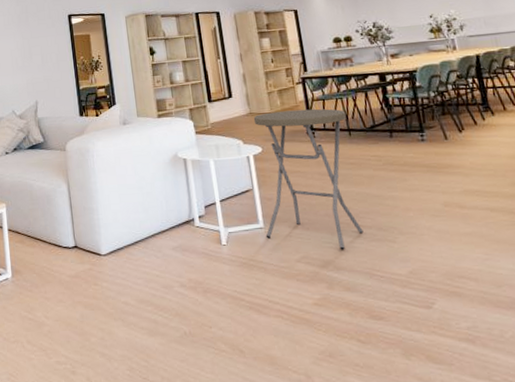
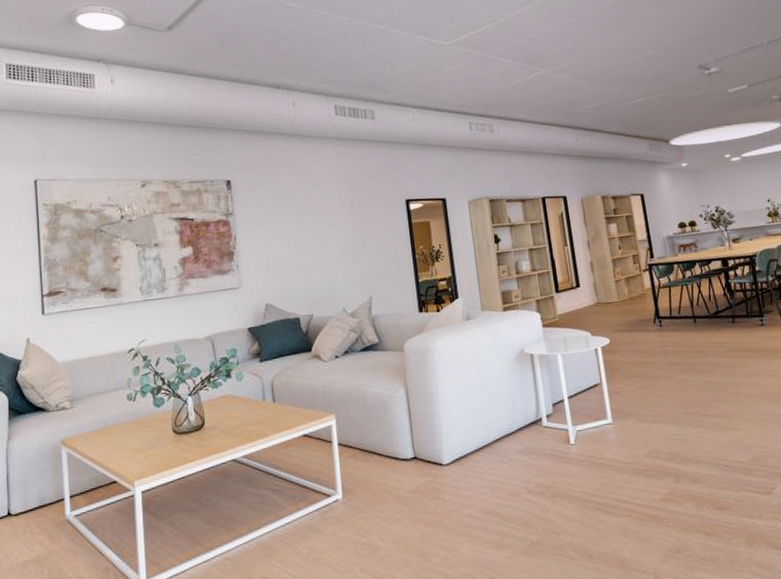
side table: present [253,108,364,250] -> none [601,296,709,442]

